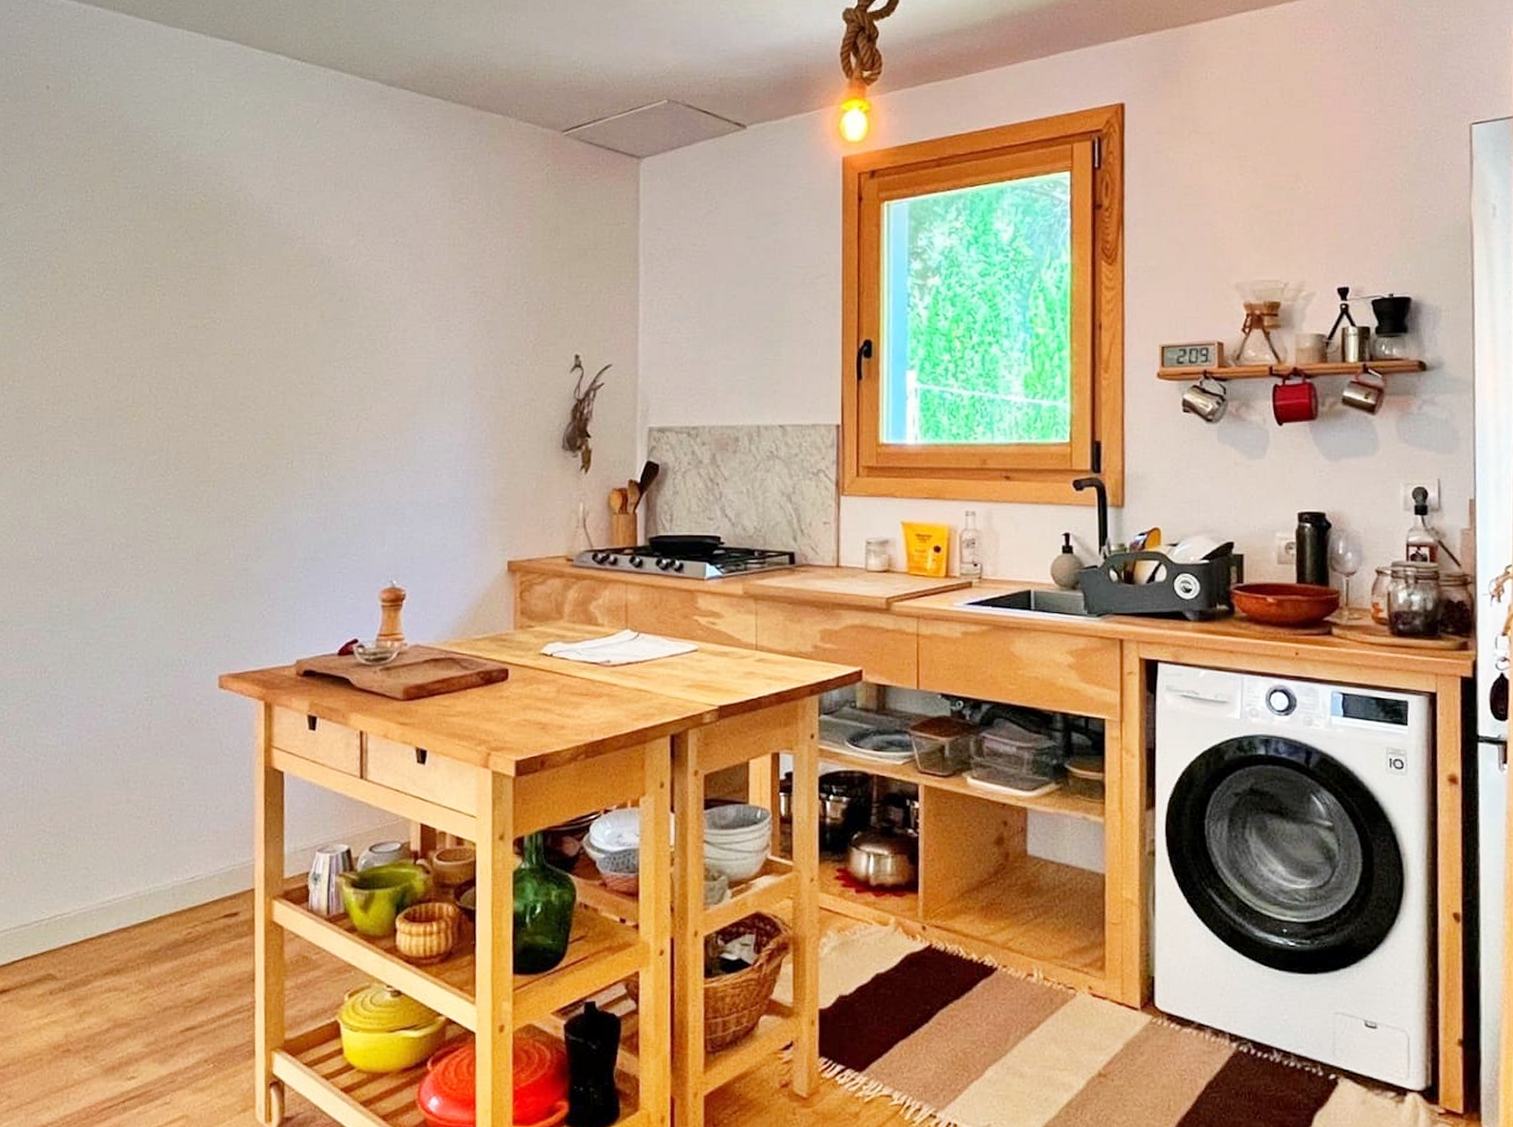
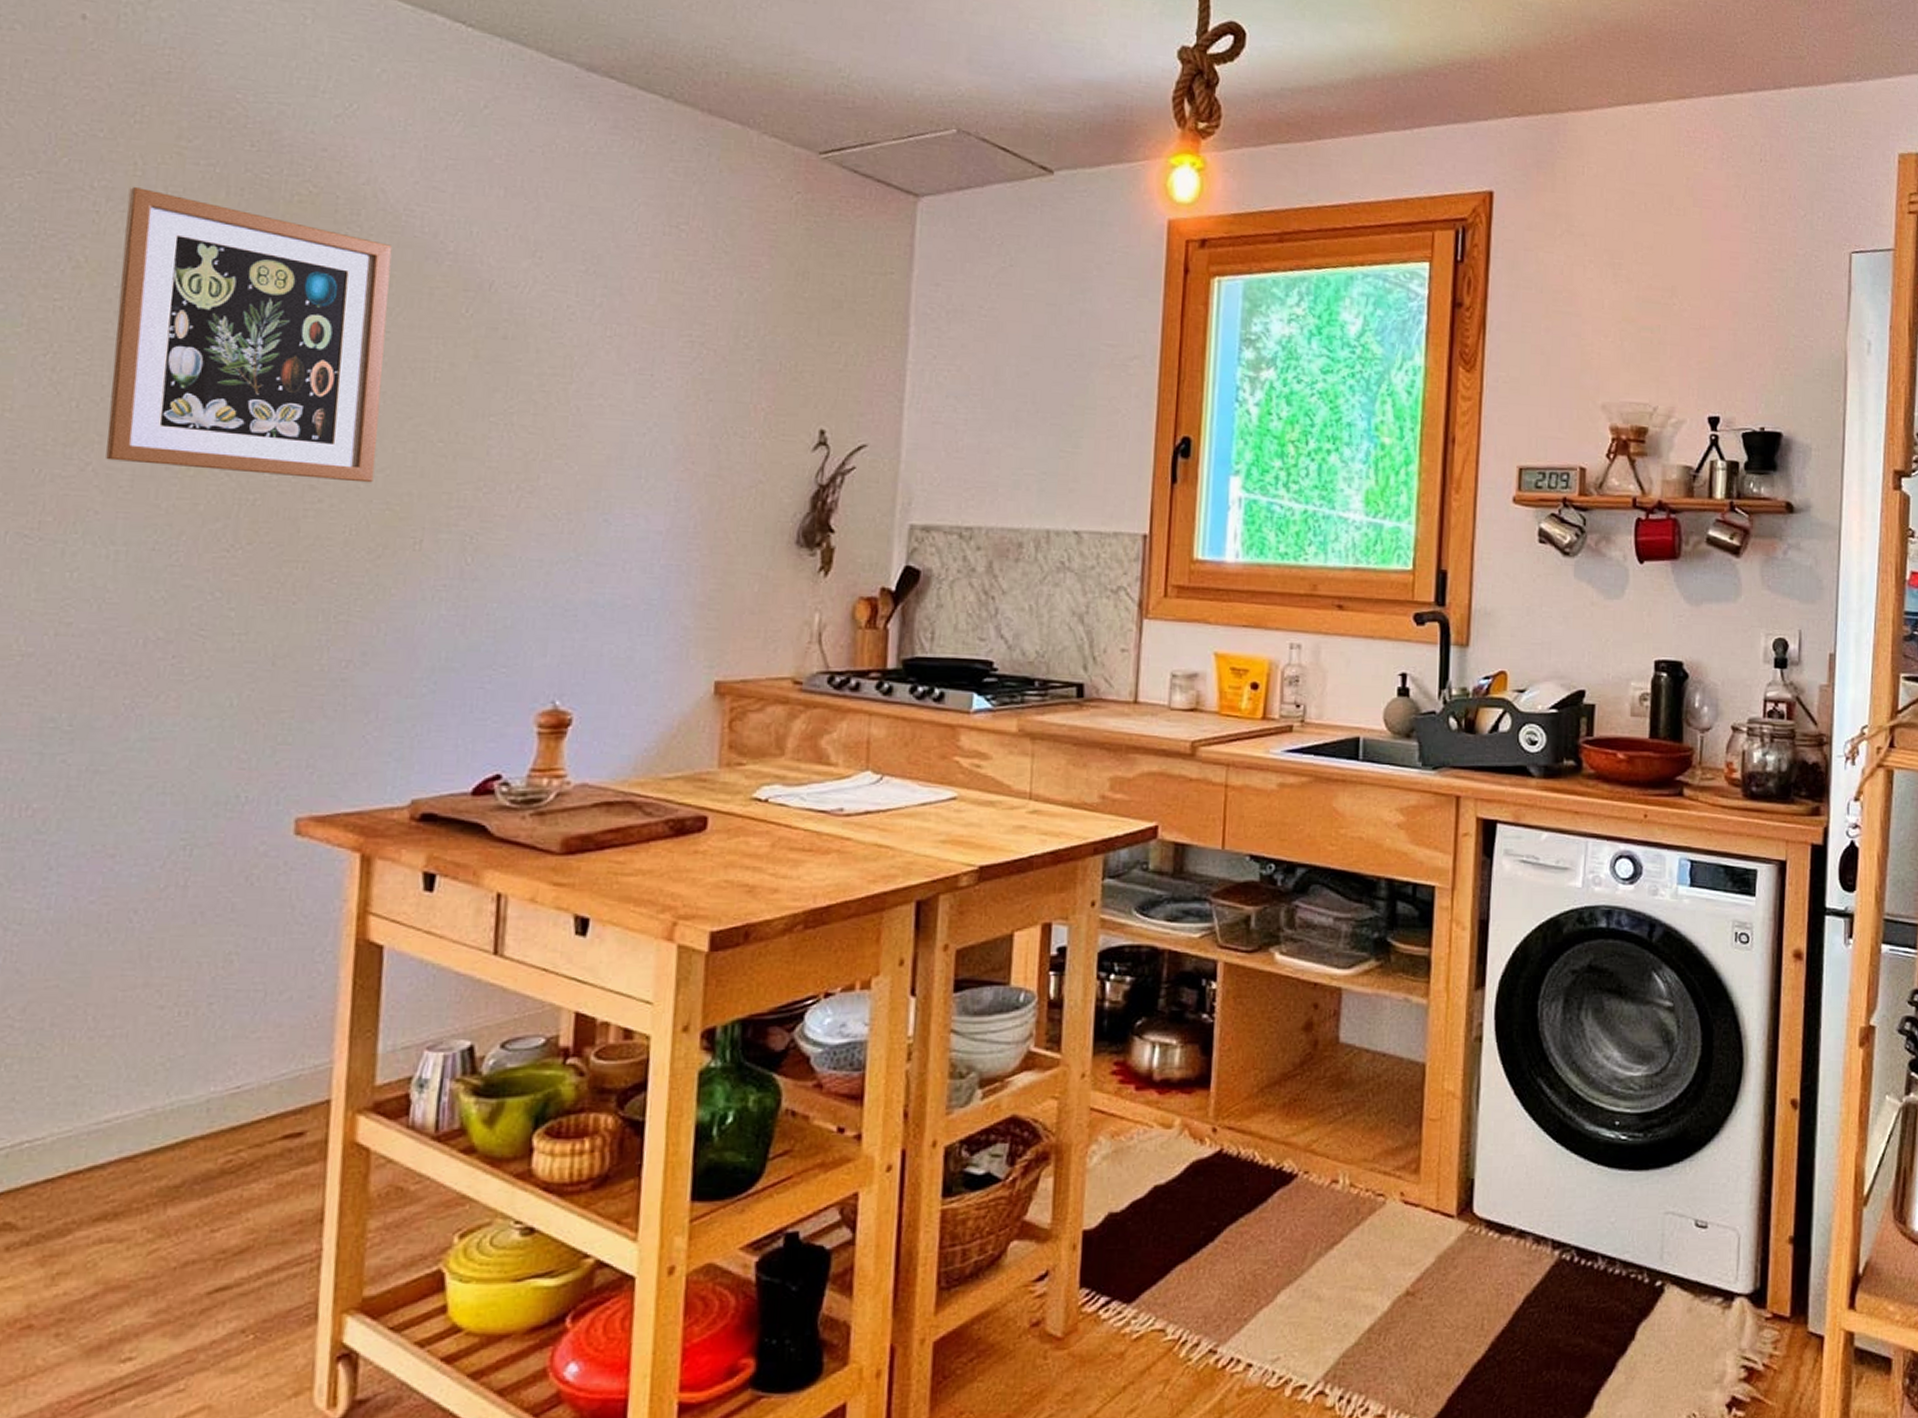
wall art: none [80,208,260,419] -> present [106,186,393,483]

